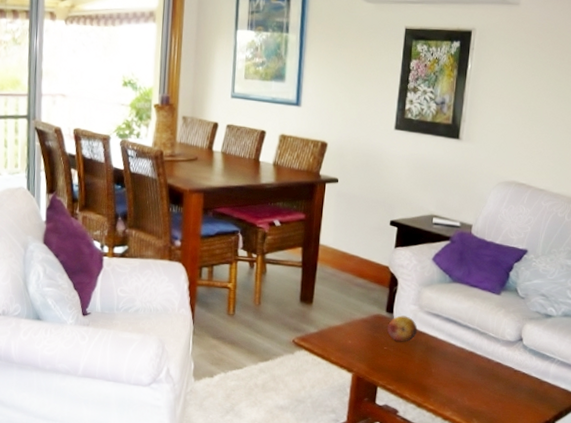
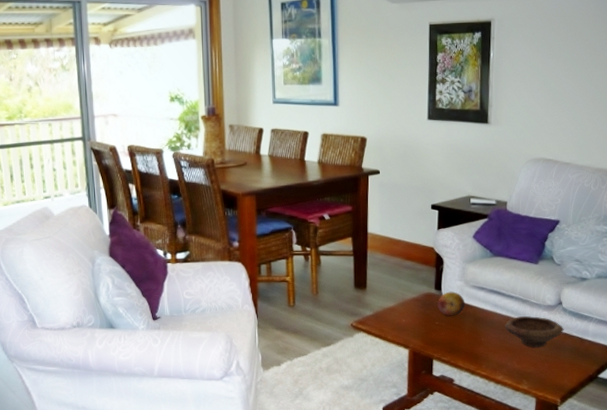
bowl: none [458,349,523,385] -> present [505,316,564,348]

